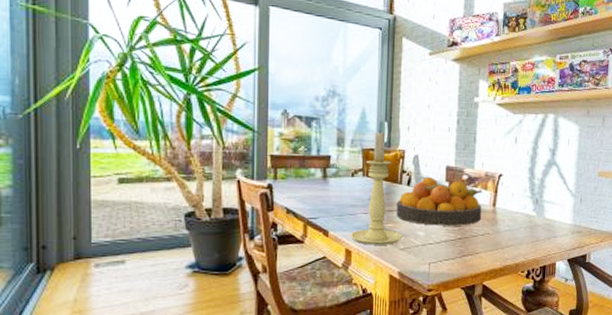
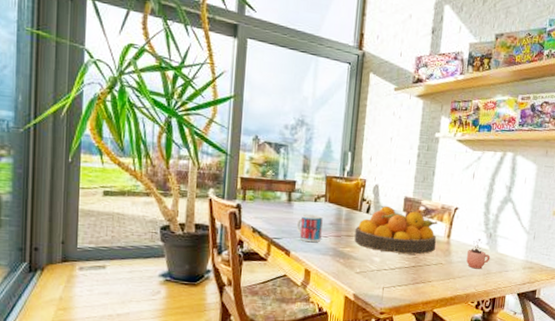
mug: none [333,190,362,219] -> present [296,214,323,242]
candle holder: present [350,130,403,245] -> none [310,159,360,268]
cocoa: none [514,205,538,237] -> present [466,239,491,269]

